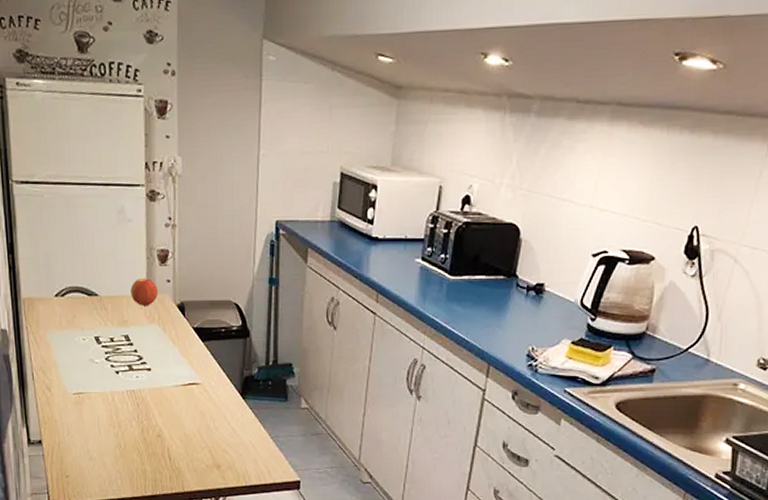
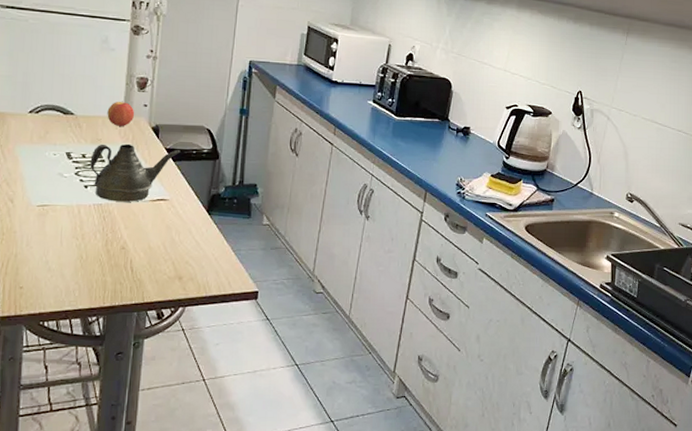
teapot: none [118,324,209,387] -> present [90,143,181,202]

